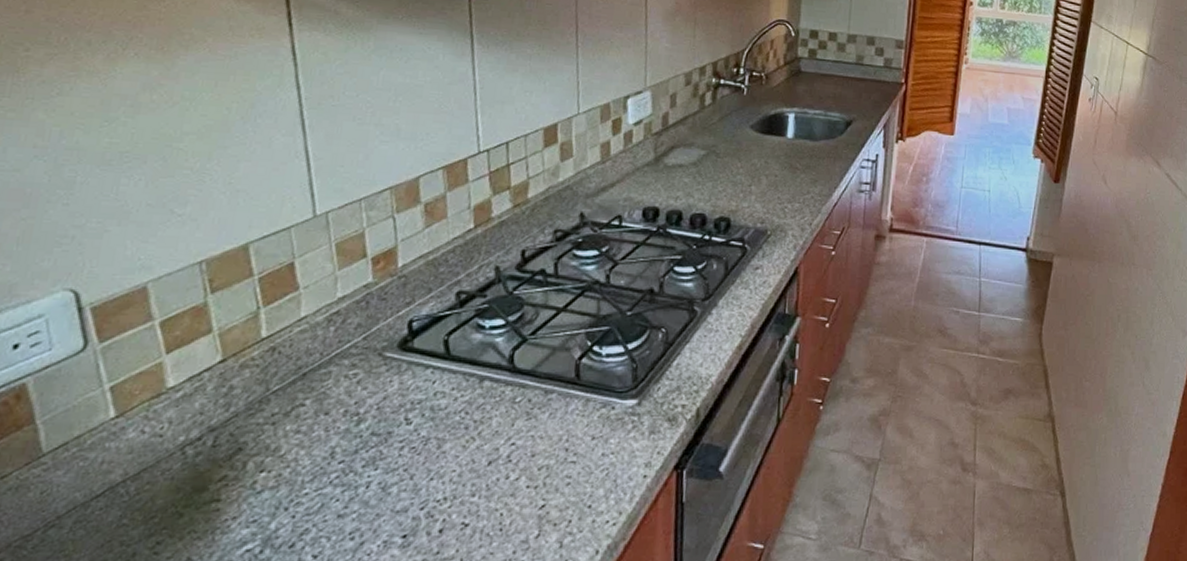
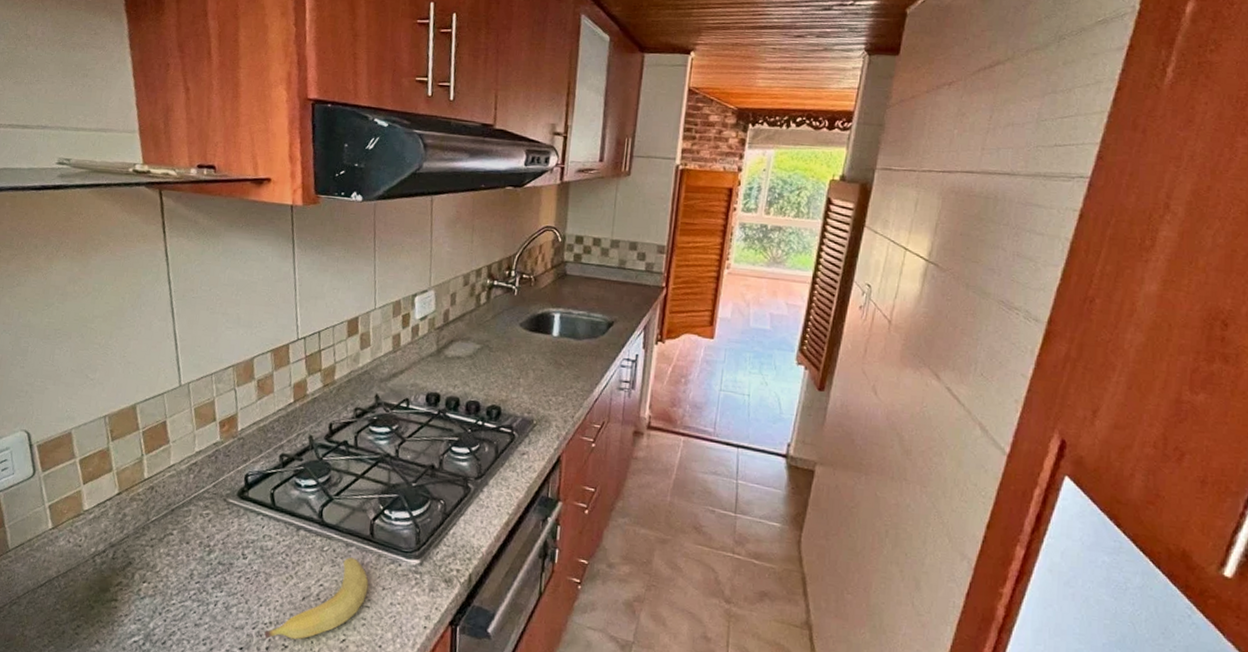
fruit: none [436,406,574,519] -> present [264,557,369,640]

